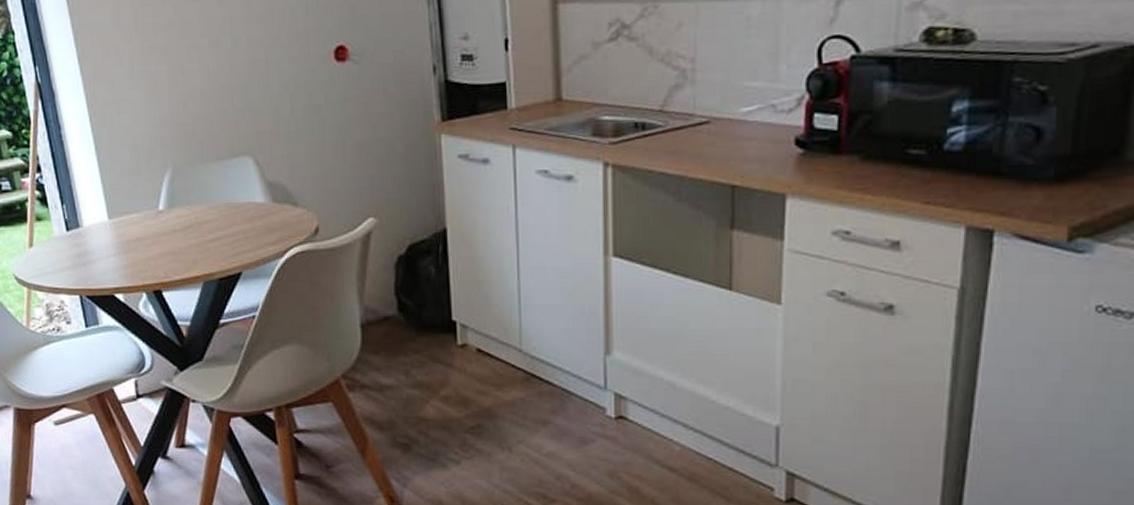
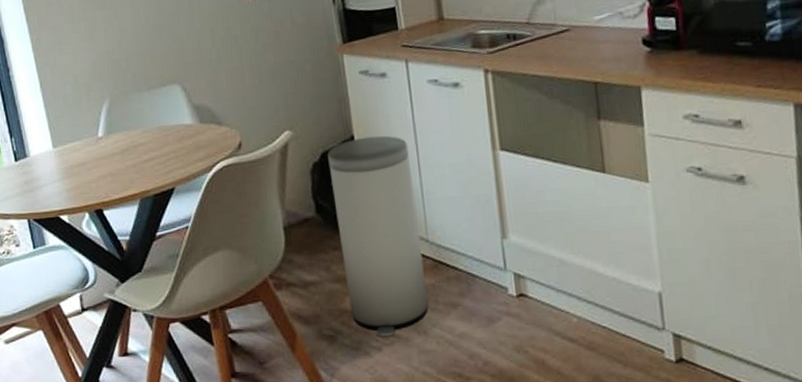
pedal bin: none [415,230,516,451] -> present [327,135,429,338]

